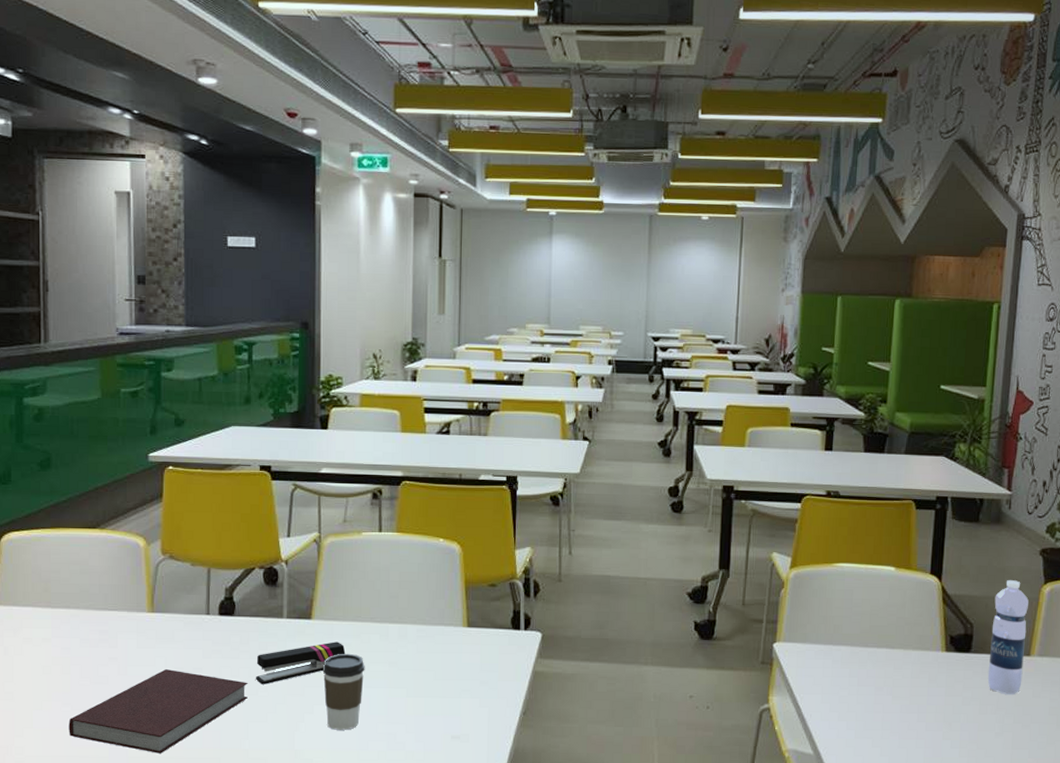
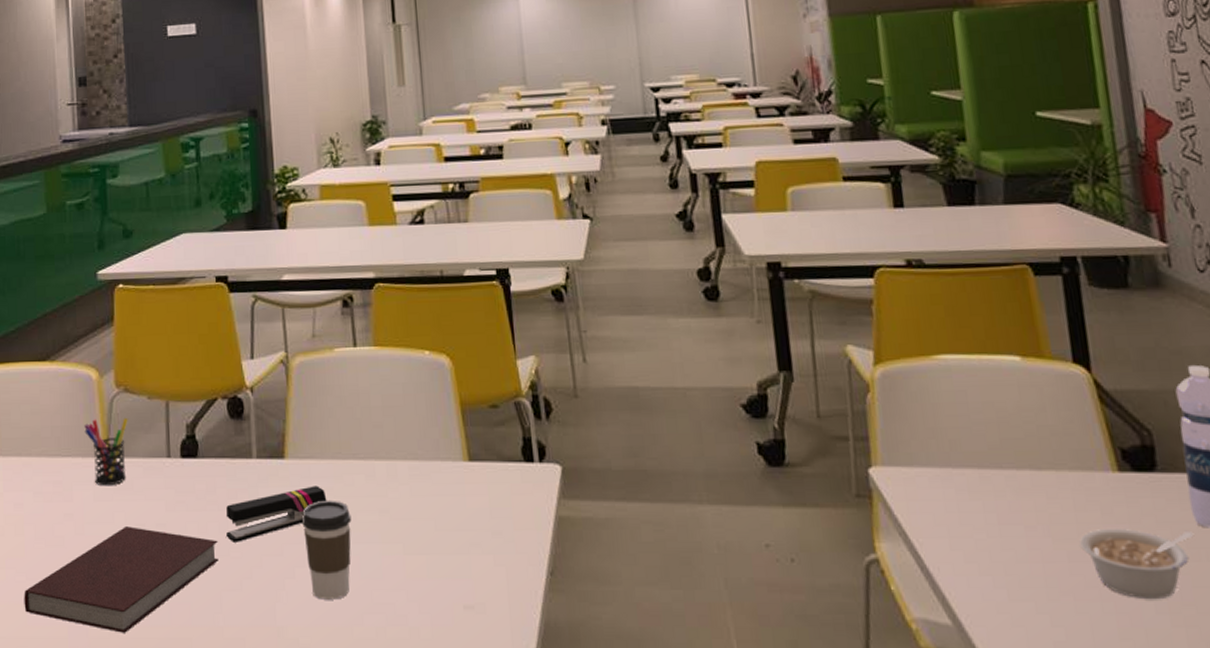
pen holder: none [131,580,172,636] -> present [84,417,128,486]
legume: none [910,690,986,738] -> present [1080,528,1194,598]

